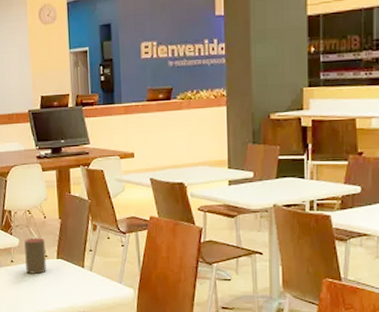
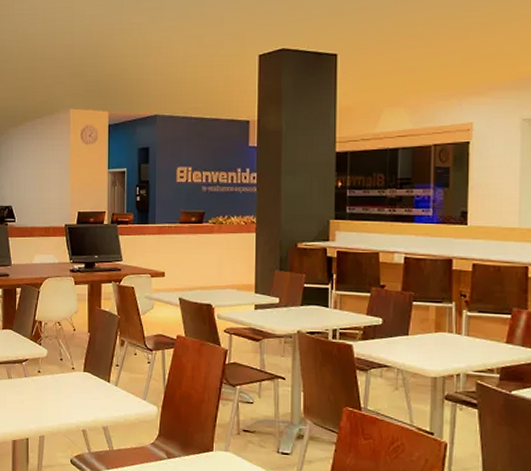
cup: present [24,237,46,274] -> none [52,349,73,386]

